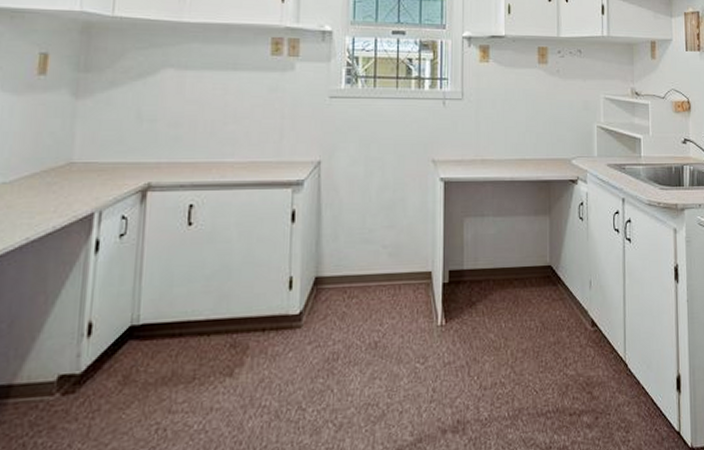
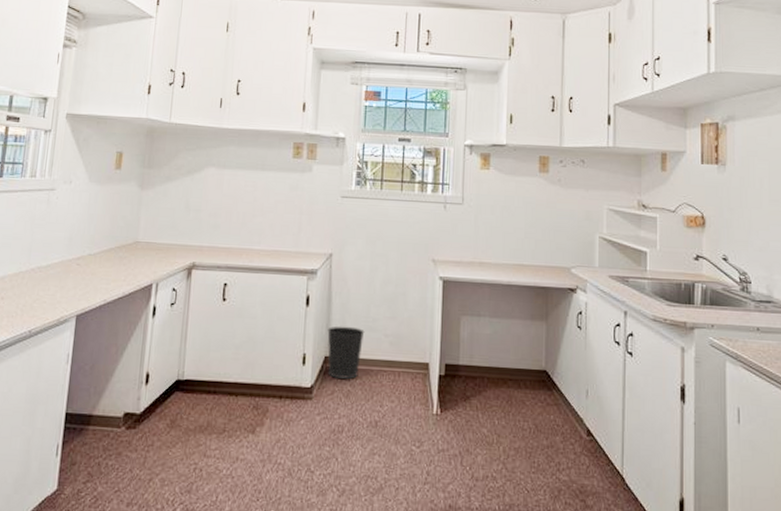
wastebasket: none [317,240,360,300] -> present [327,326,365,379]

